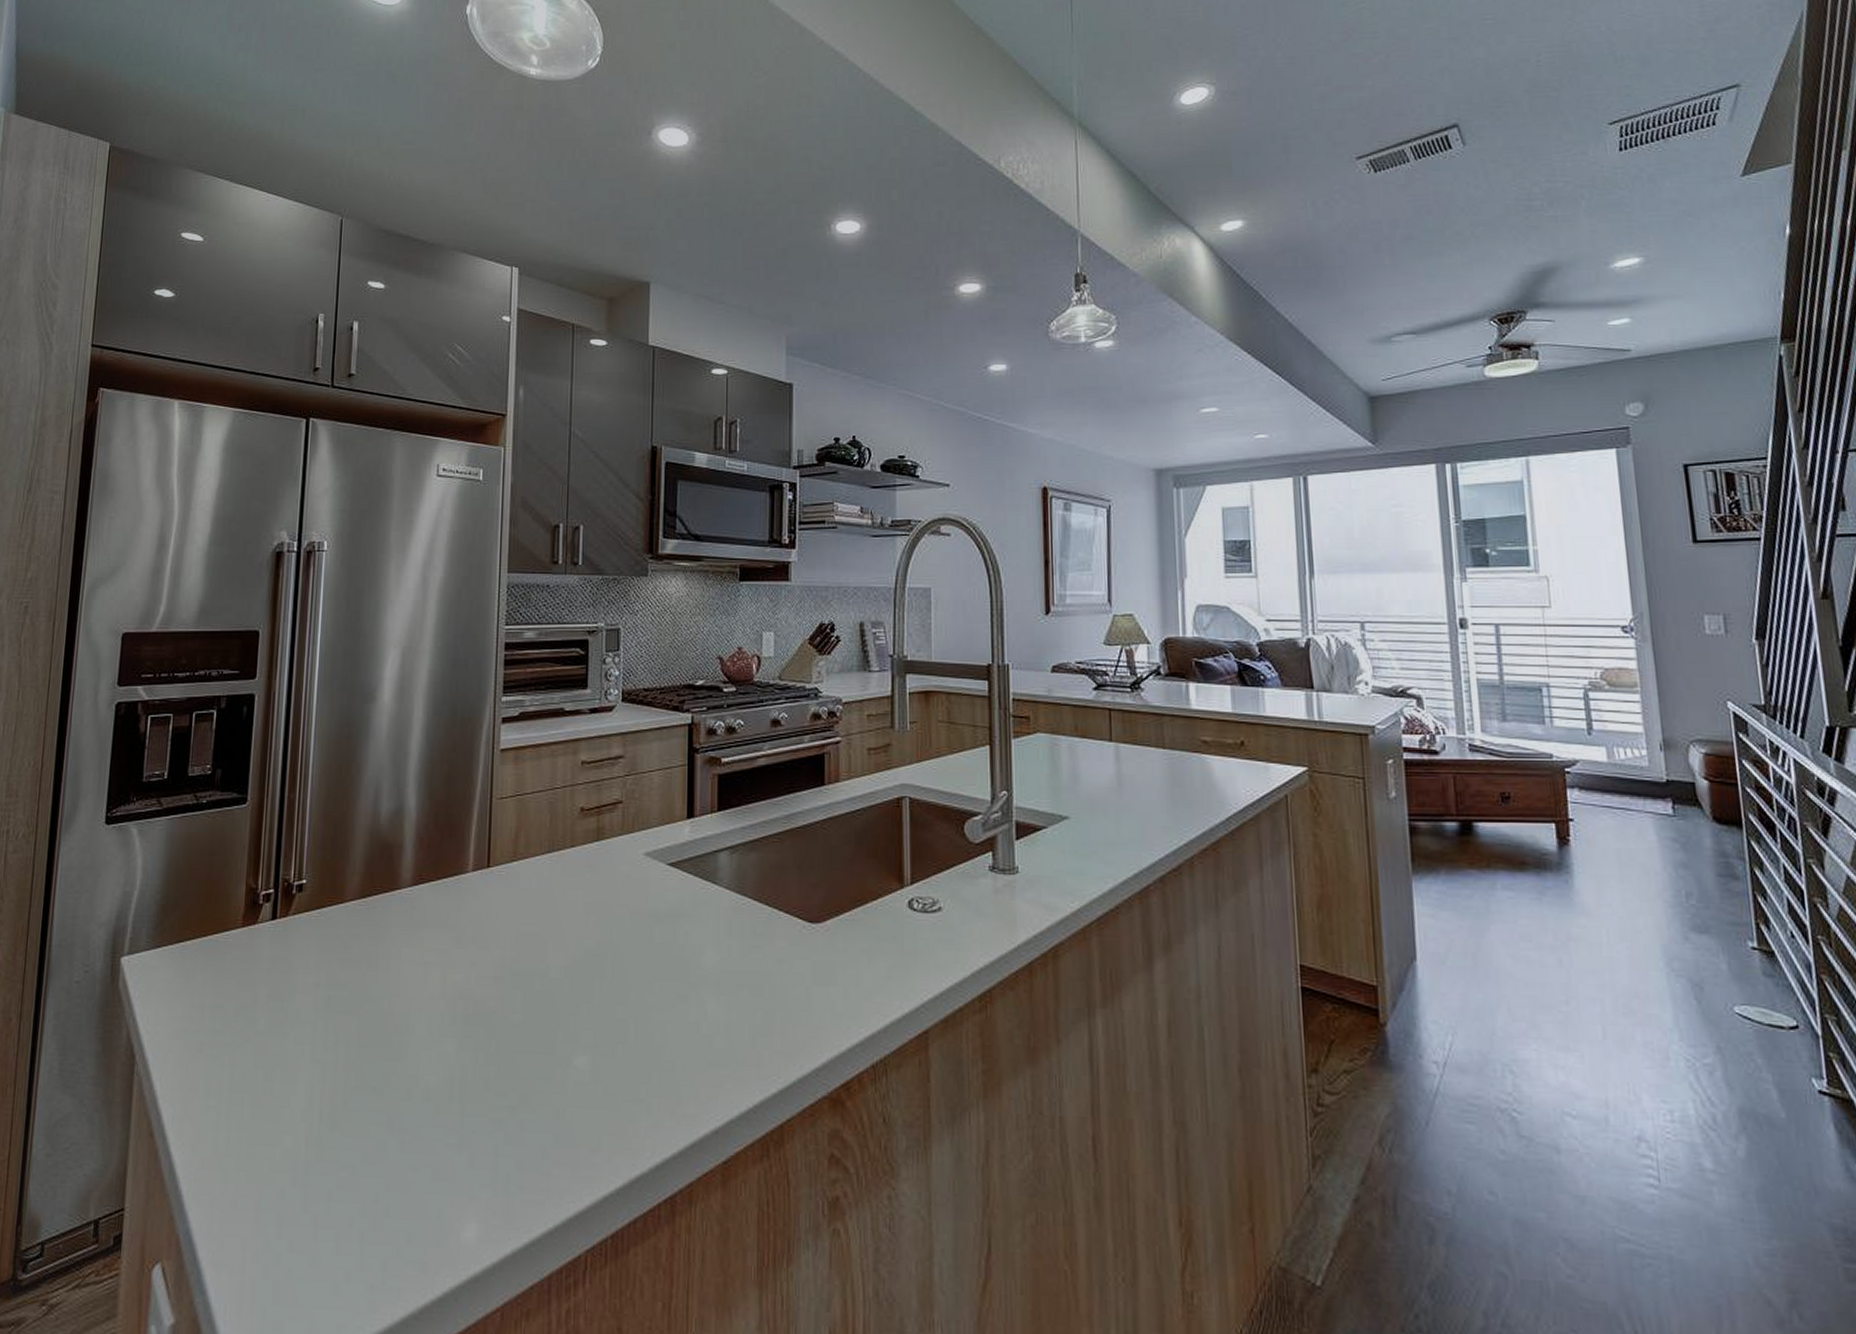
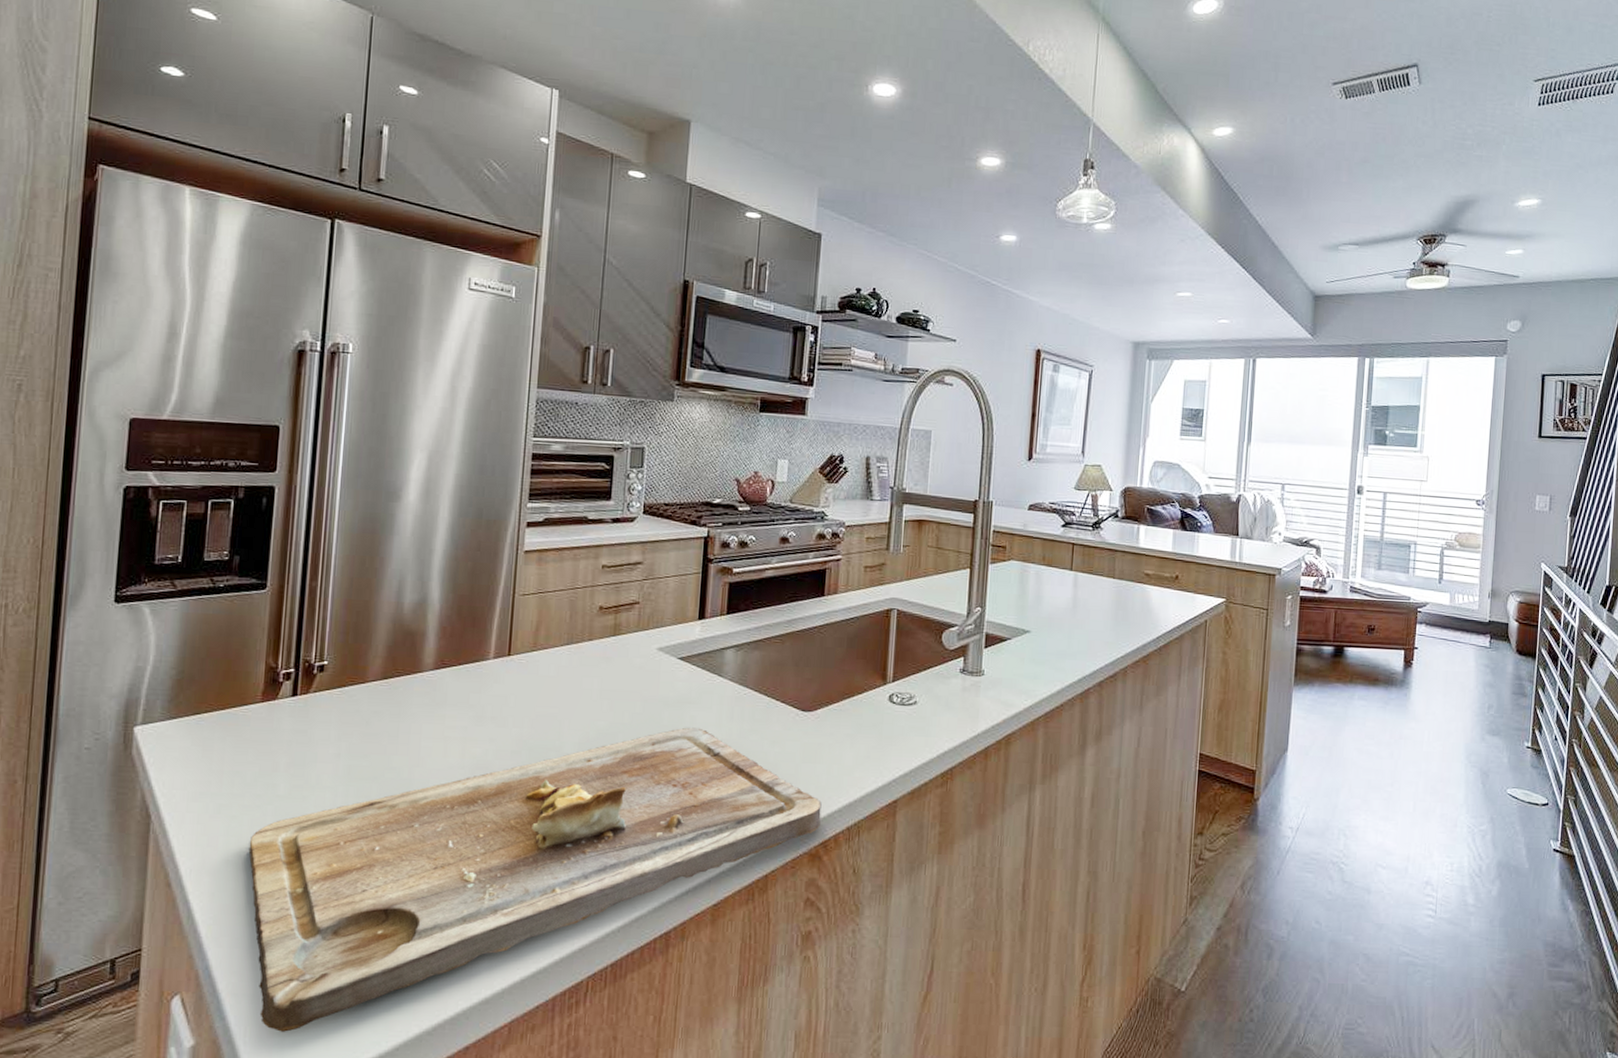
cutting board: none [229,945,840,1311] -> present [248,727,822,1032]

